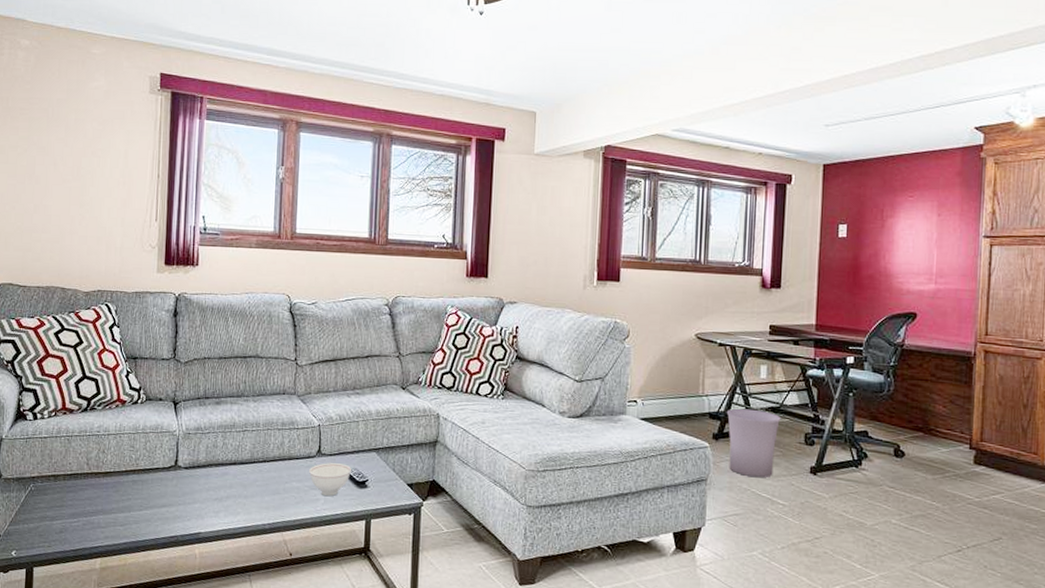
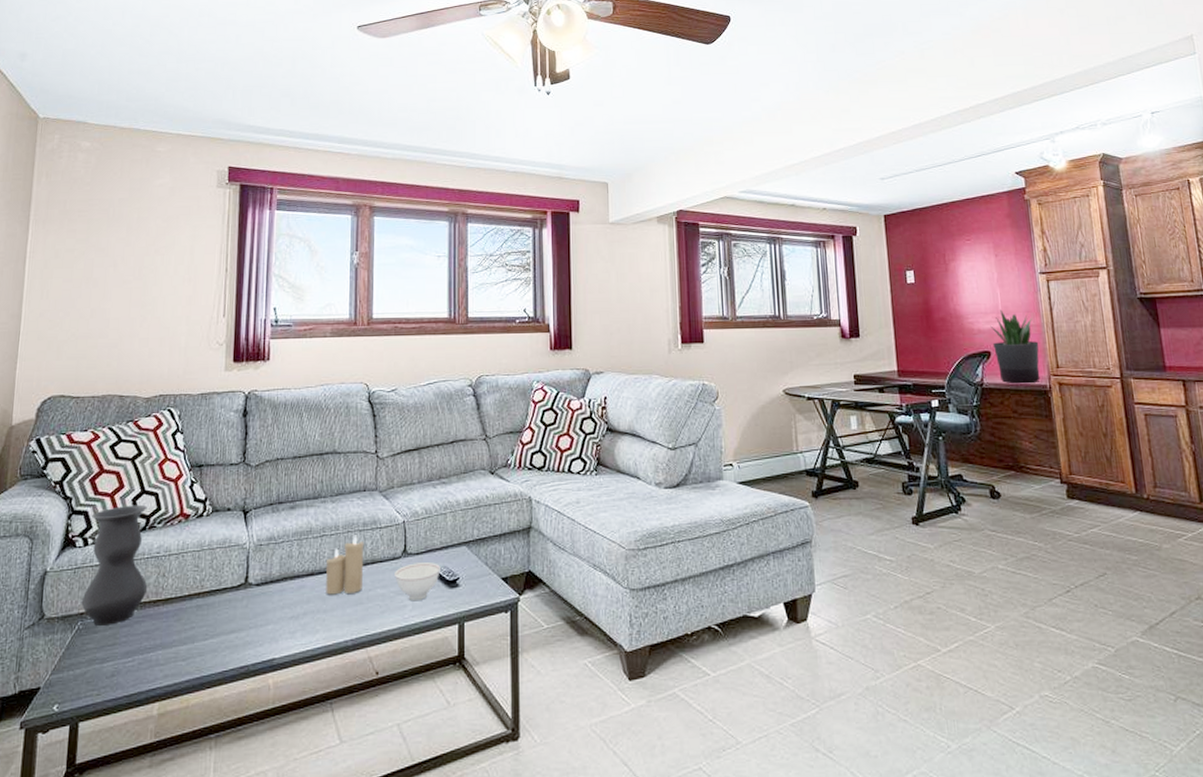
vase: none [33,387,90,490] -> present [81,504,148,626]
candle: none [247,433,283,484] -> present [325,535,364,595]
waste bin: present [726,408,781,478] -> none [822,462,877,534]
planter: none [920,271,970,348] -> present [990,309,1040,383]

